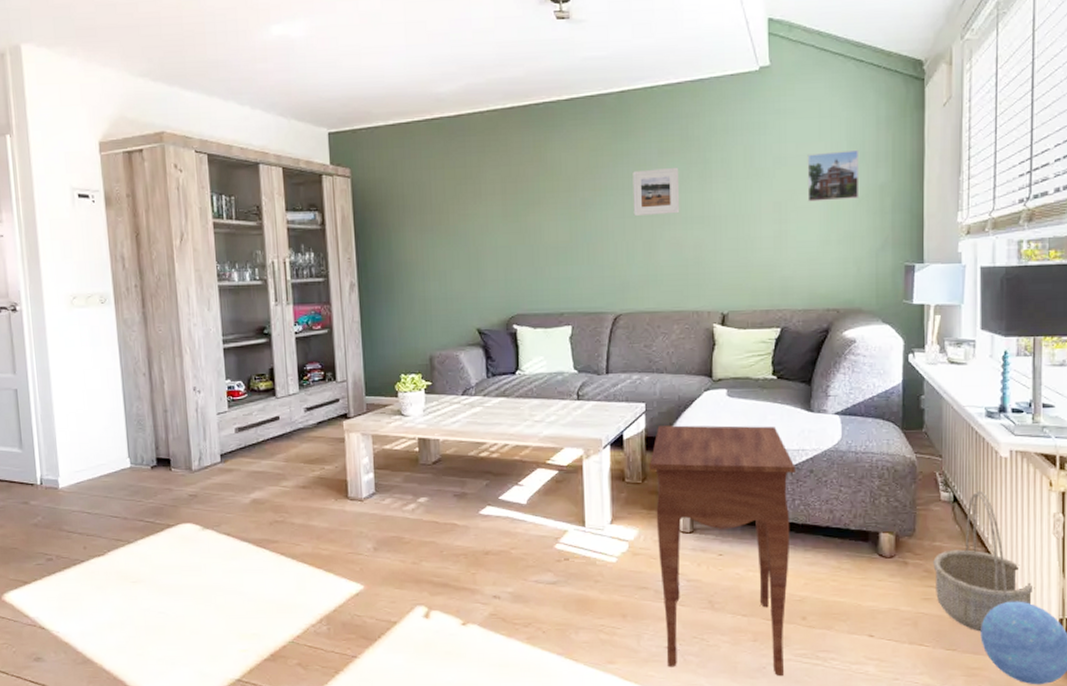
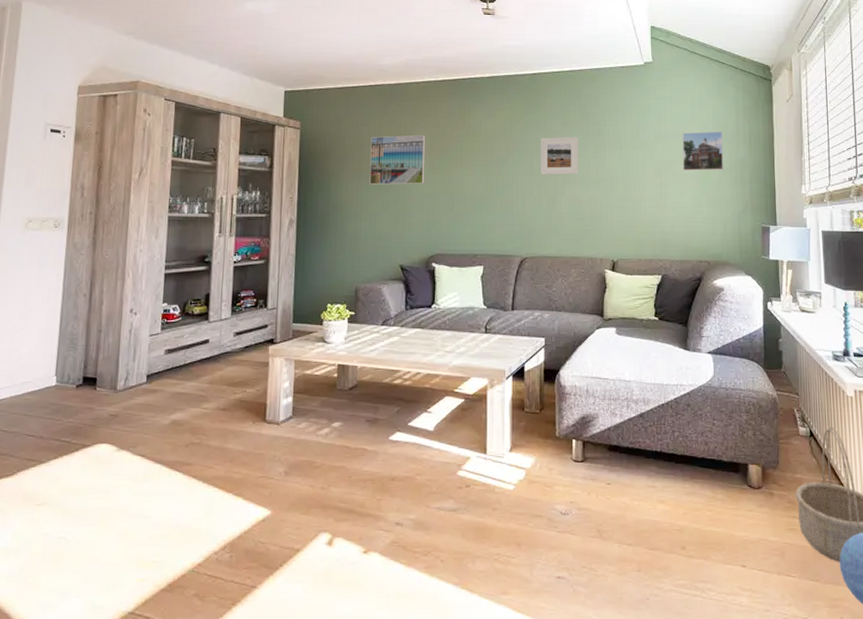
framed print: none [433,176,499,238] -> present [369,134,426,185]
side table: present [649,425,795,677] -> none [547,359,675,608]

